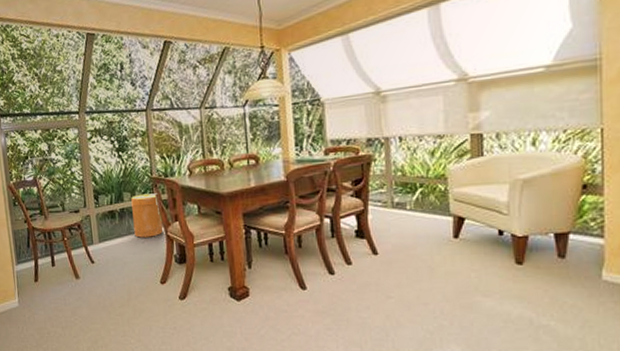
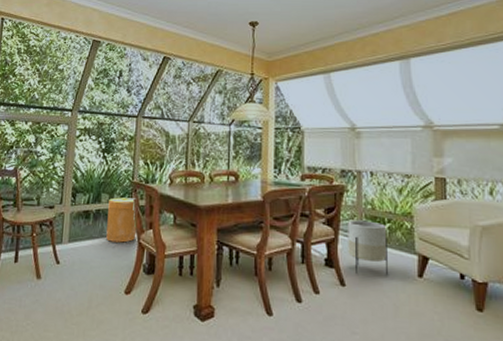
planter: none [377,188,422,241] -> present [348,220,388,276]

